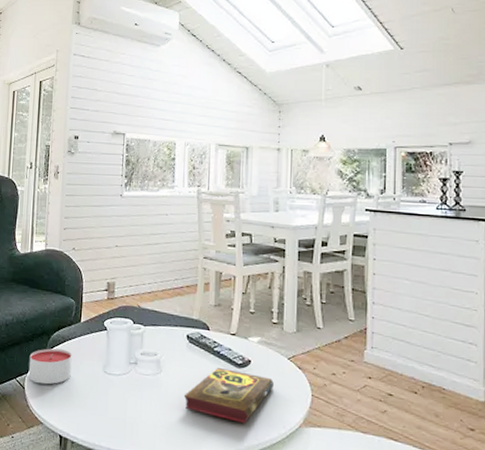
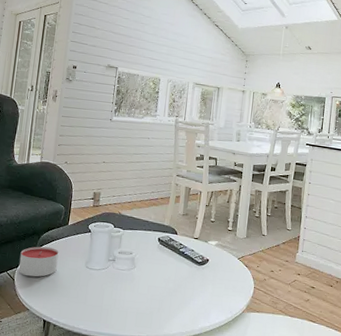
book: present [183,367,274,423] -> none [152,264,225,309]

